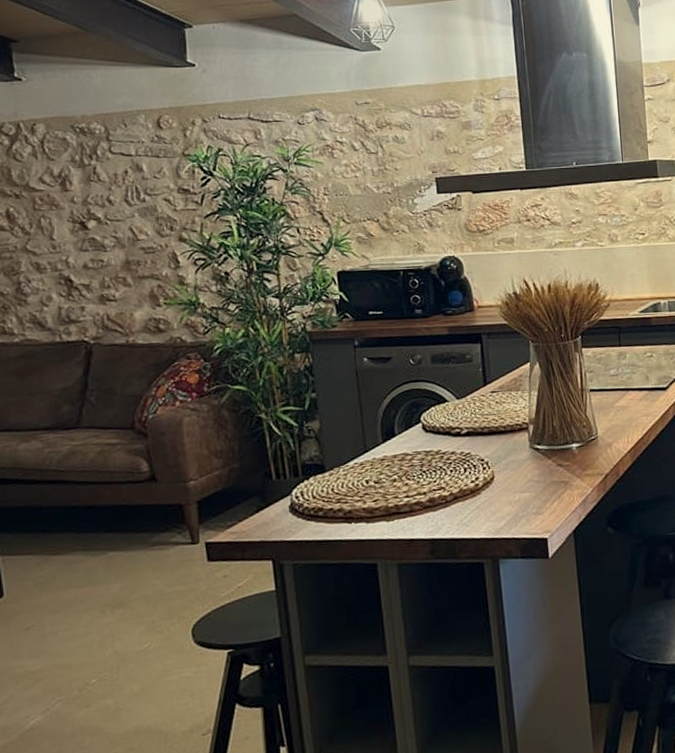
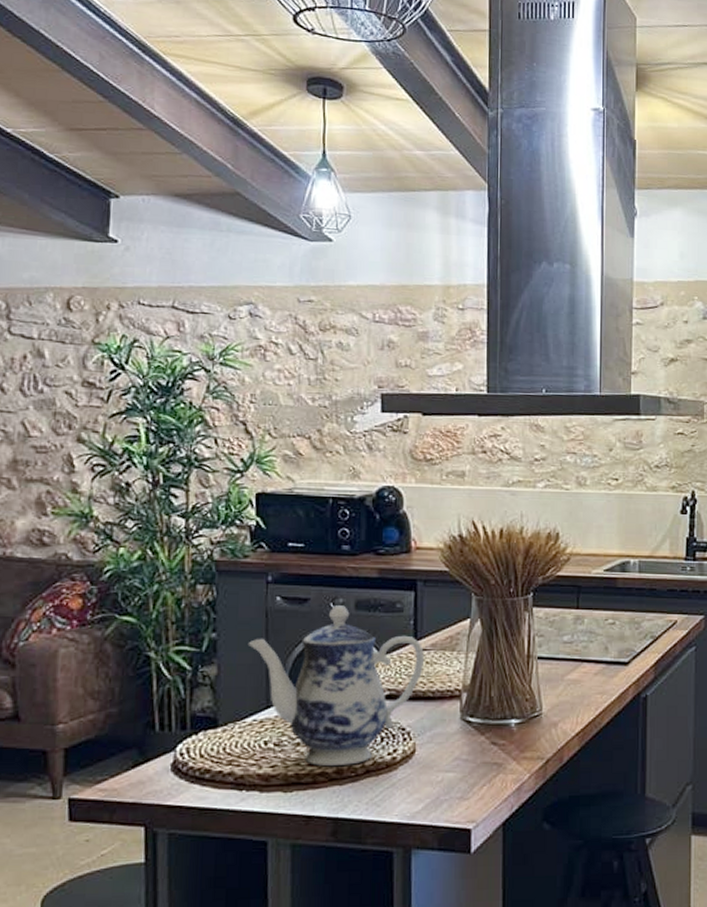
teapot: none [343,360,495,497] -> present [247,605,425,766]

